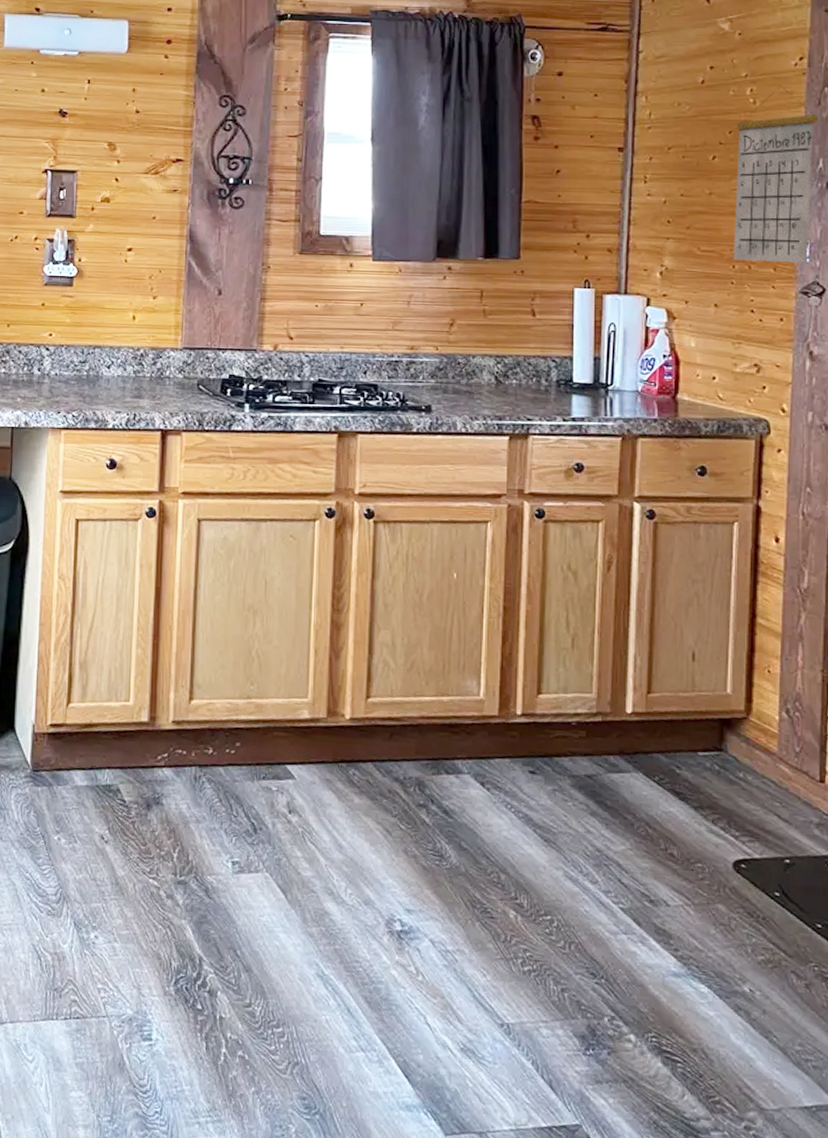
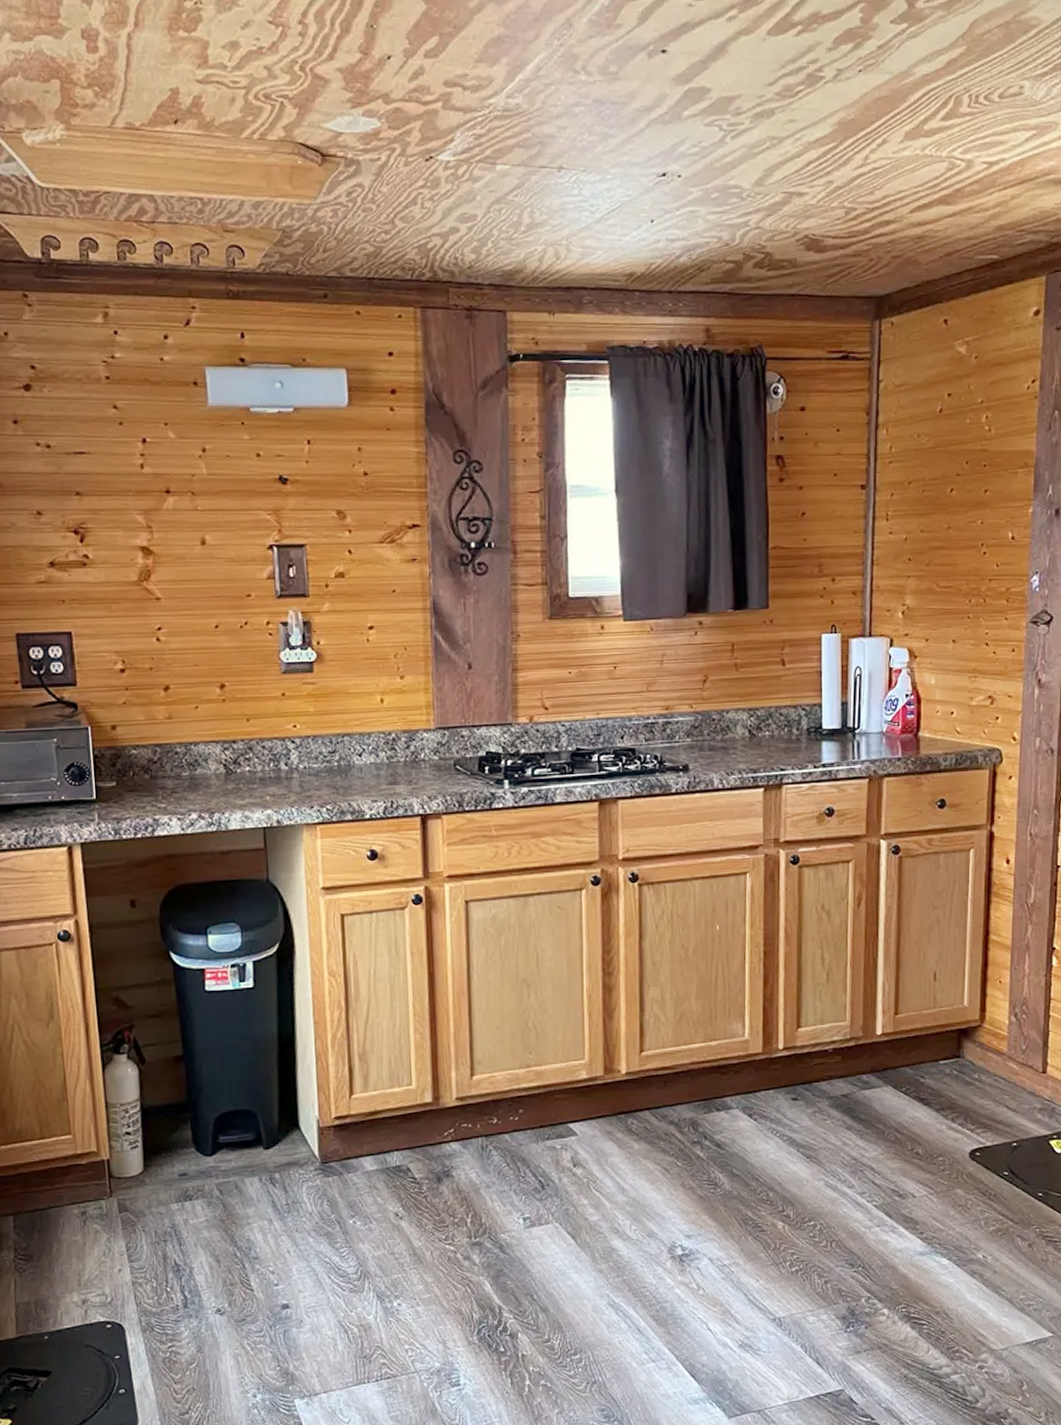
calendar: present [733,85,818,264] -> none [969,410,1048,594]

